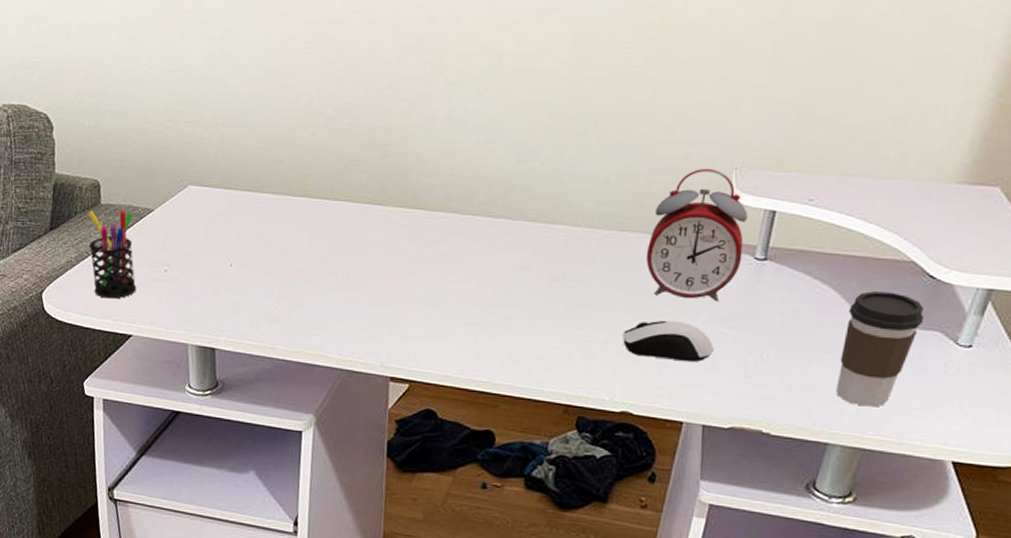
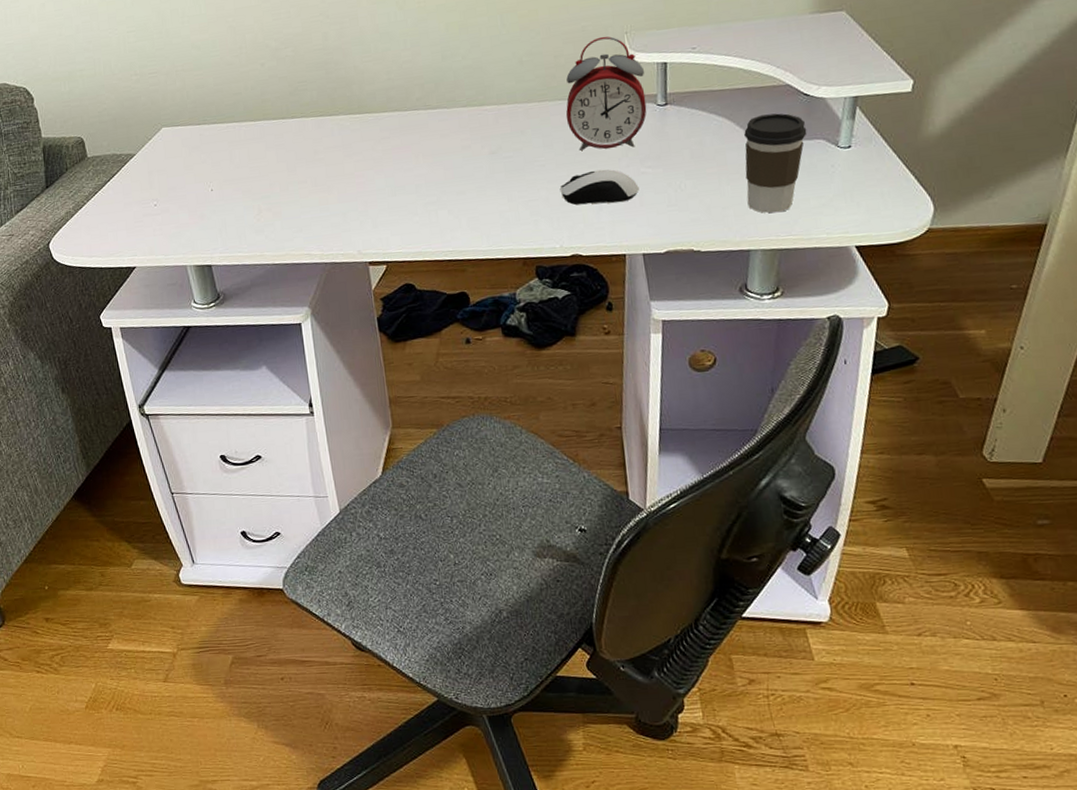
pen holder: present [87,210,137,299] -> none [77,159,132,239]

